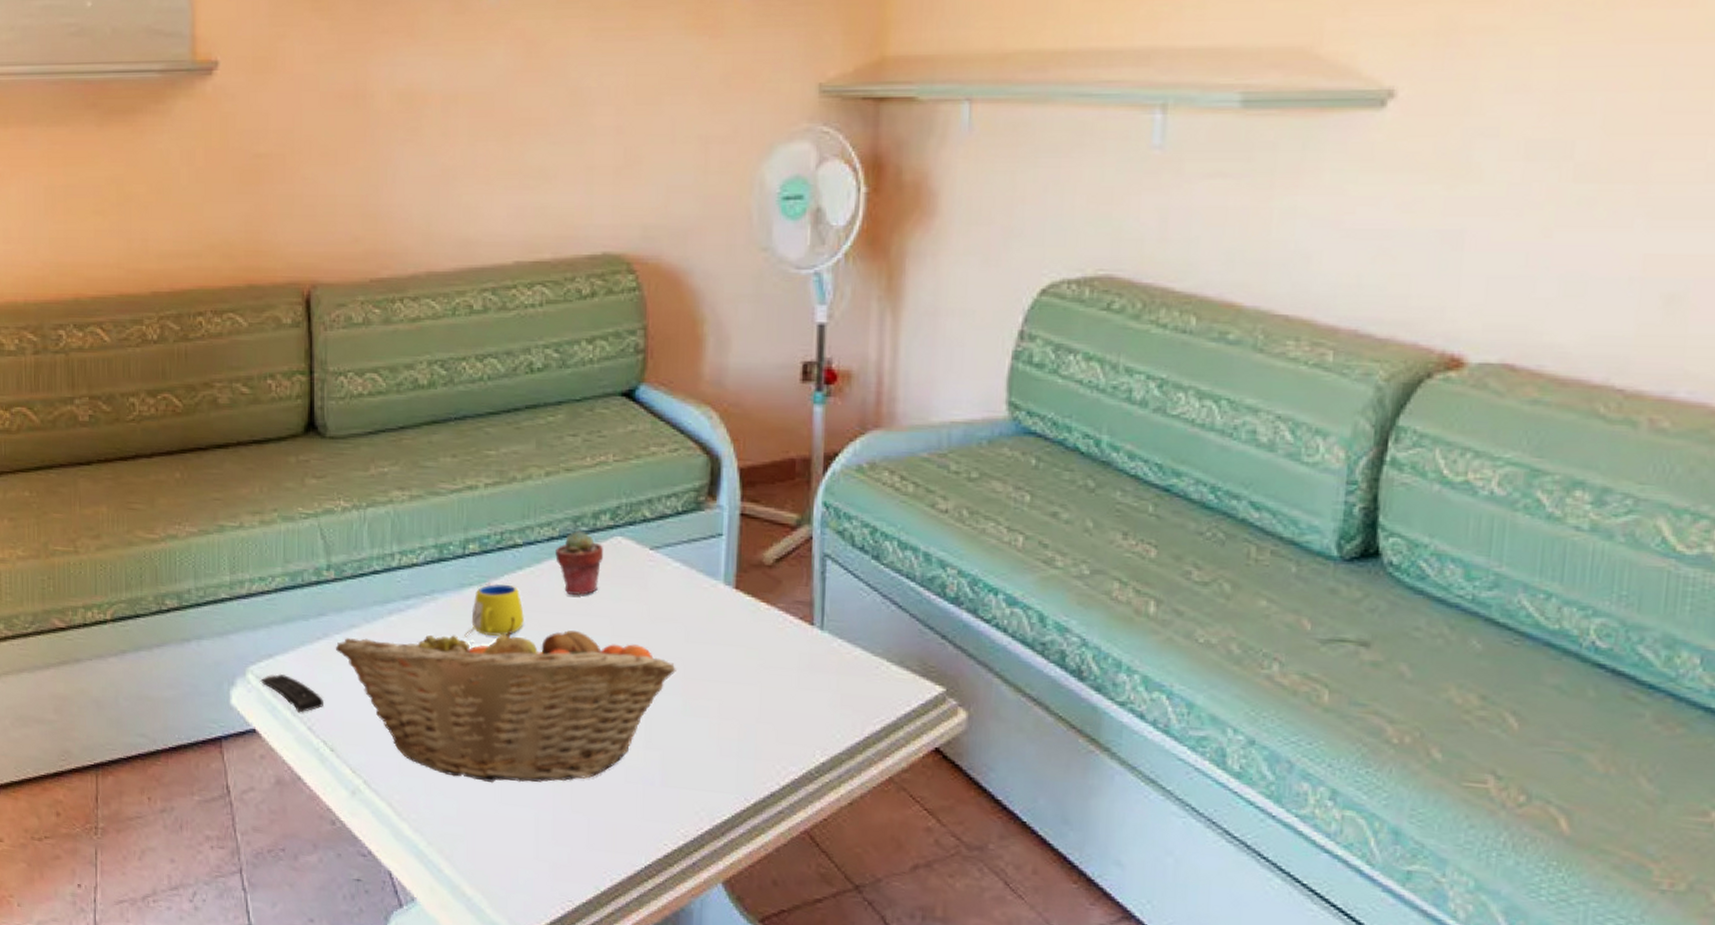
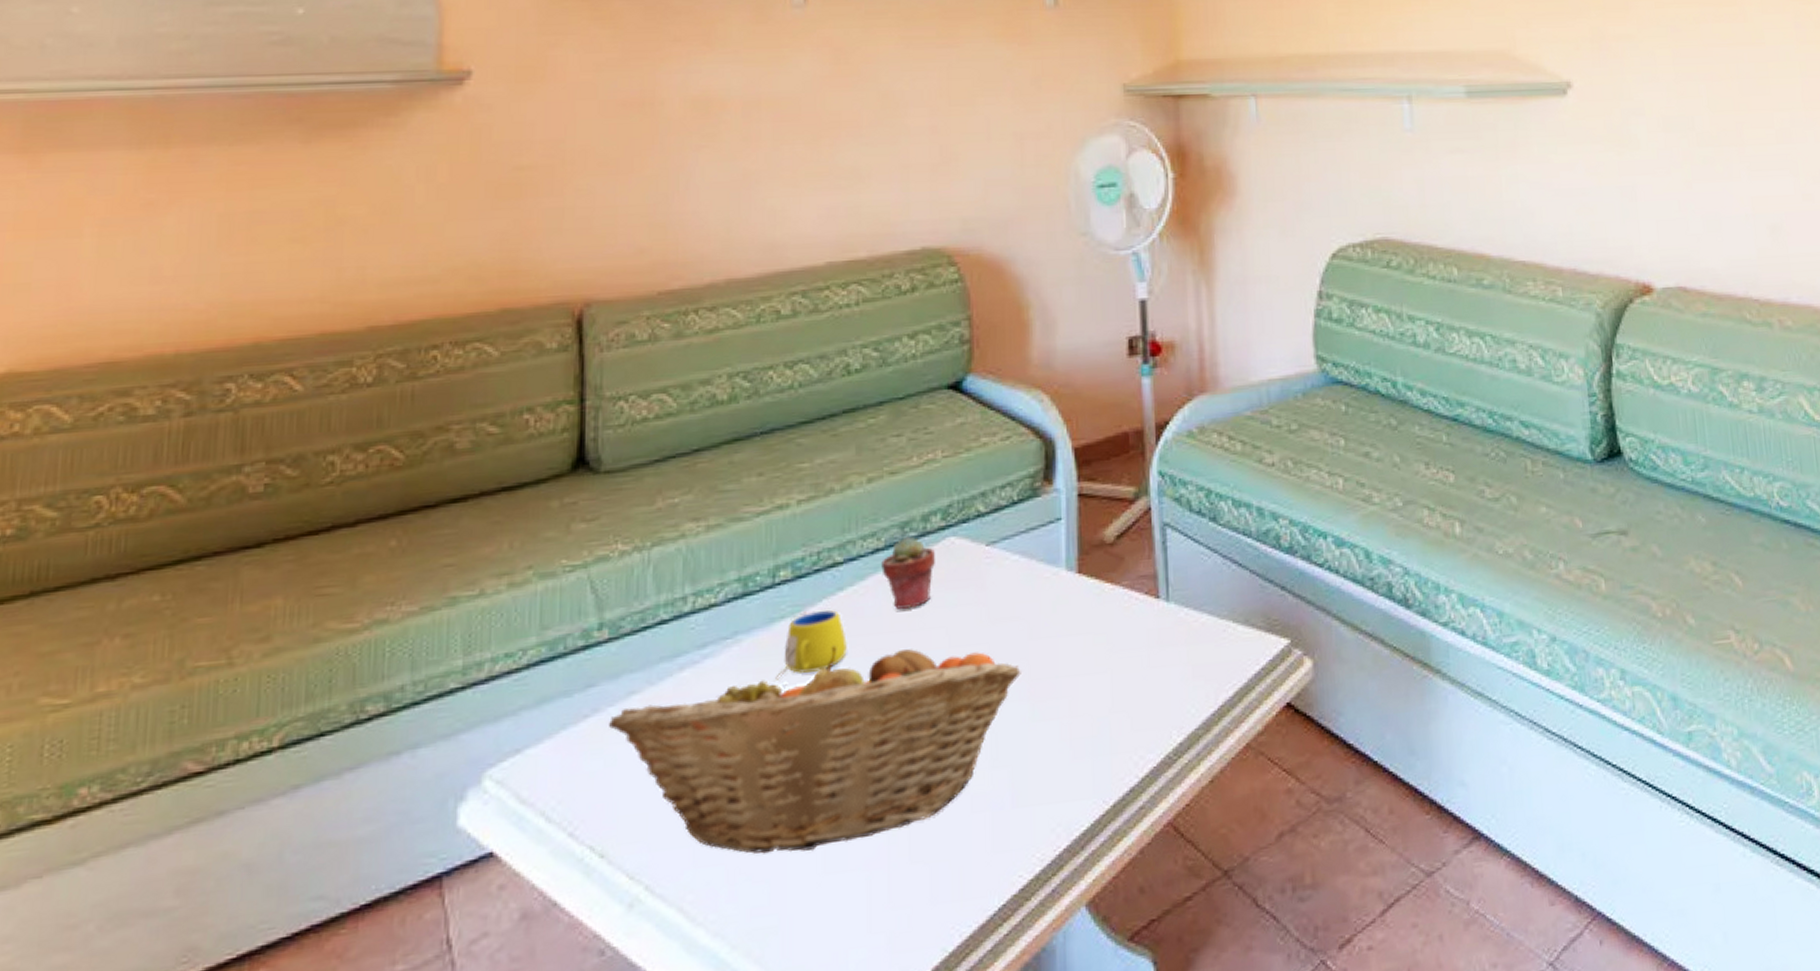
remote control: present [261,673,323,713] -> none [504,771,591,818]

